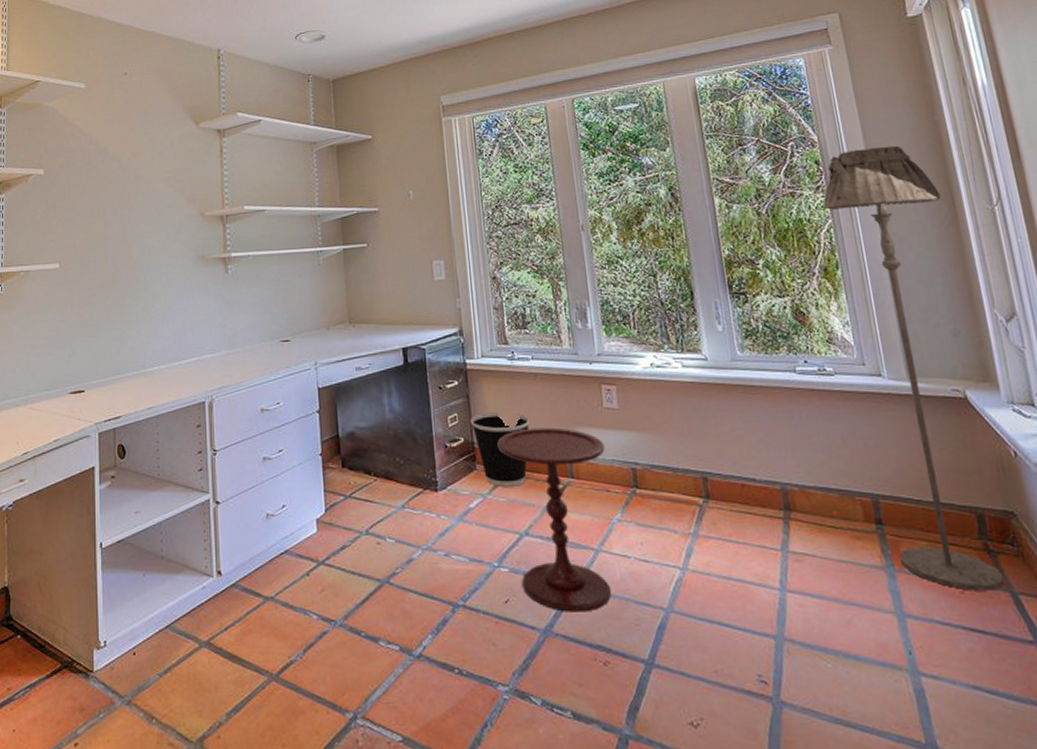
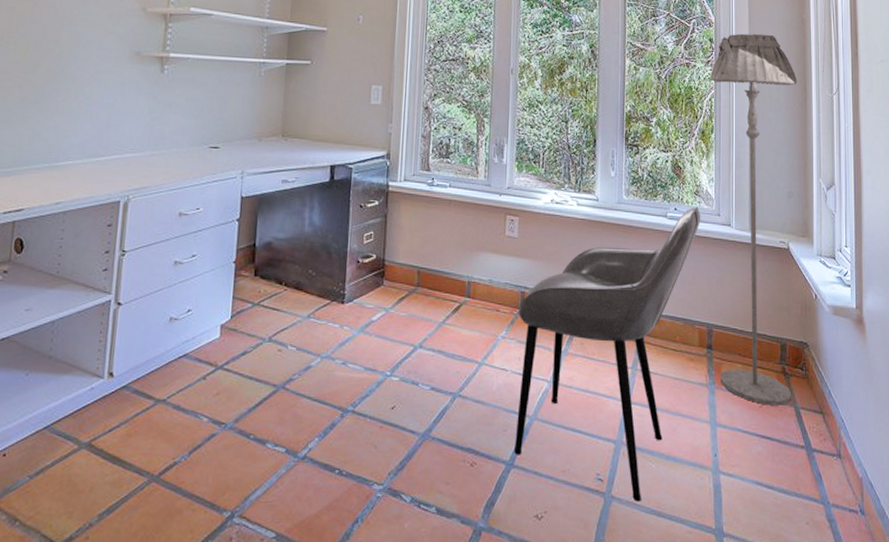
wastebasket: present [471,411,531,487] -> none [385,232,440,303]
side table: present [497,427,611,612] -> none [406,250,501,418]
armchair: none [632,356,841,709] -> present [514,206,701,502]

